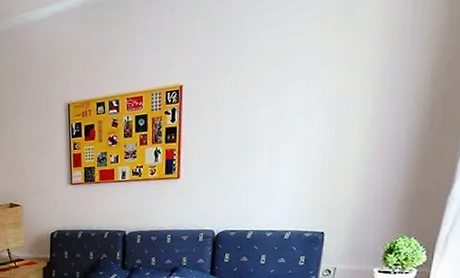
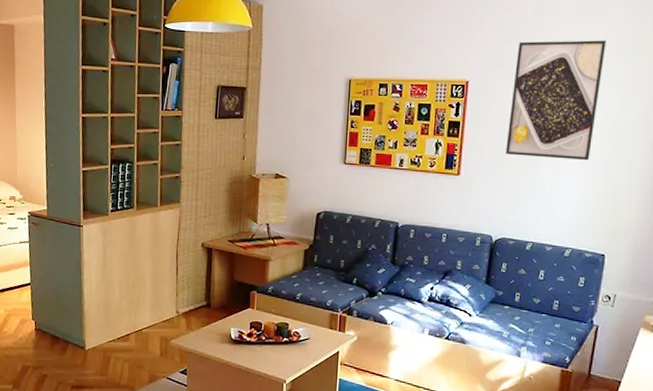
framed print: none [223,18,321,152] -> present [506,40,606,161]

